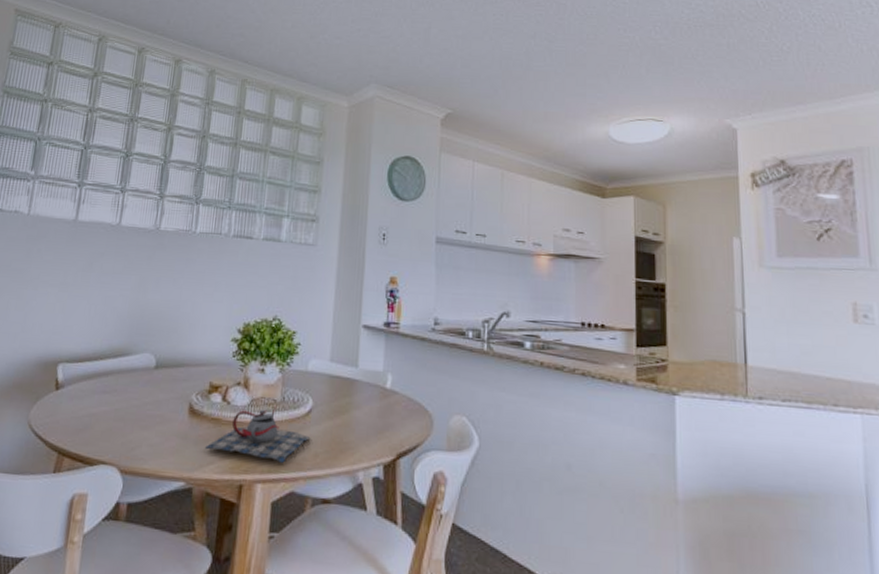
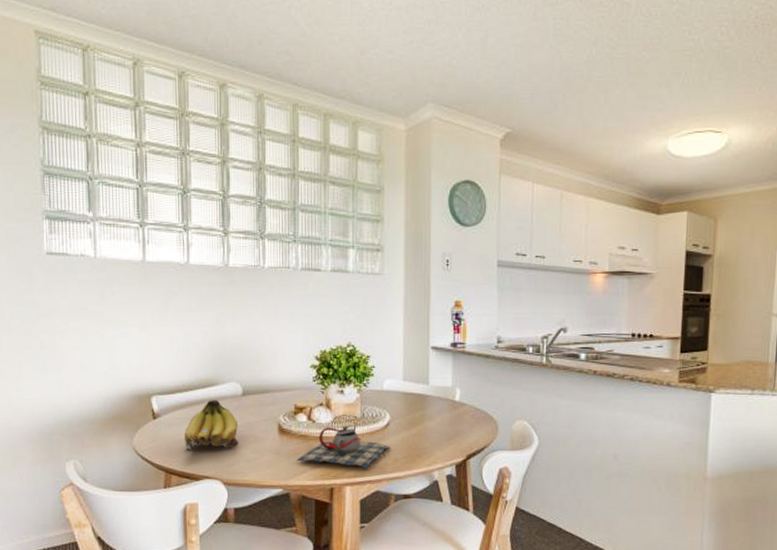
fruit: none [83,371,146,430] -> present [184,400,239,451]

